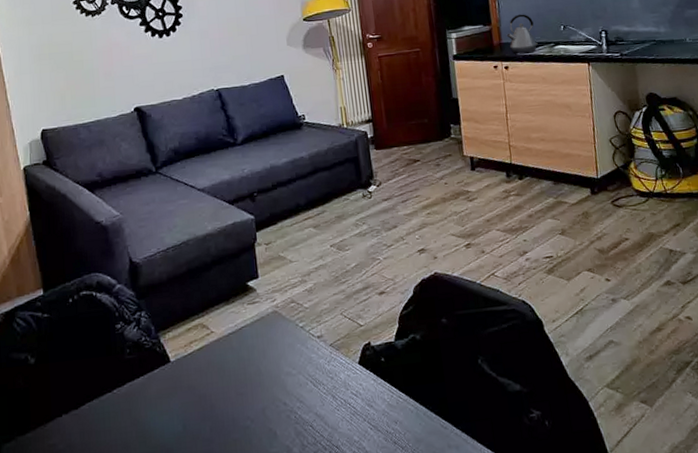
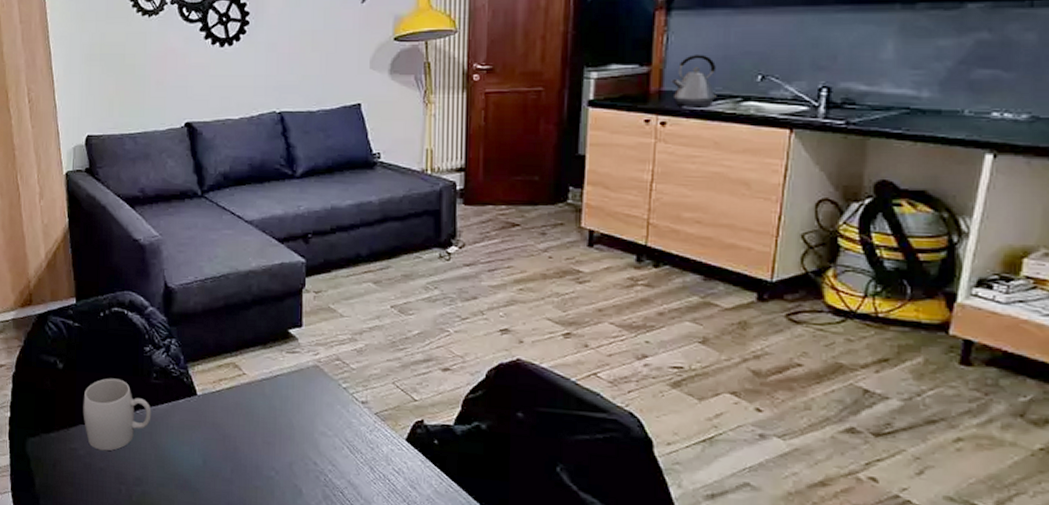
mug: none [58,361,129,440] -> present [83,378,152,451]

